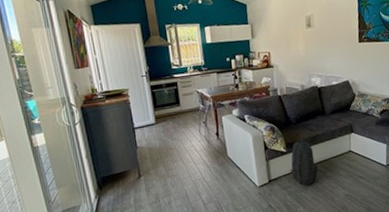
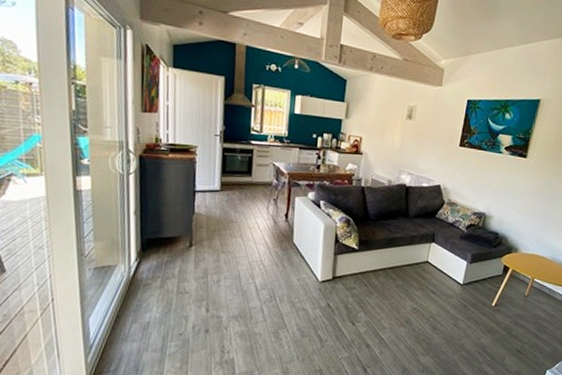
backpack: present [290,139,318,186] -> none [358,238,389,291]

